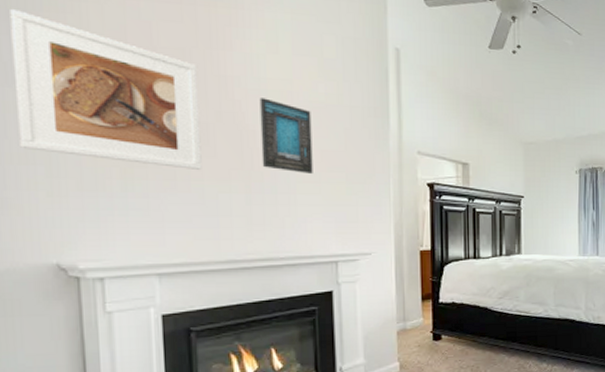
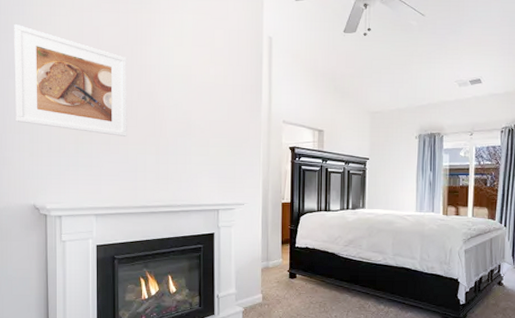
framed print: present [259,98,313,174] -> none [168,81,204,139]

